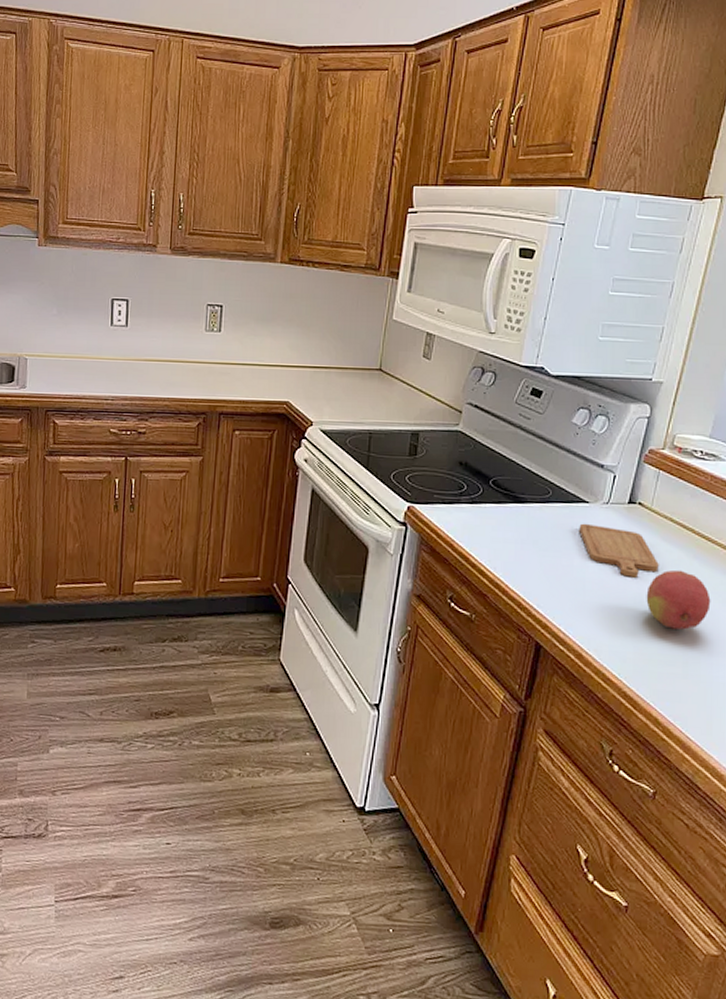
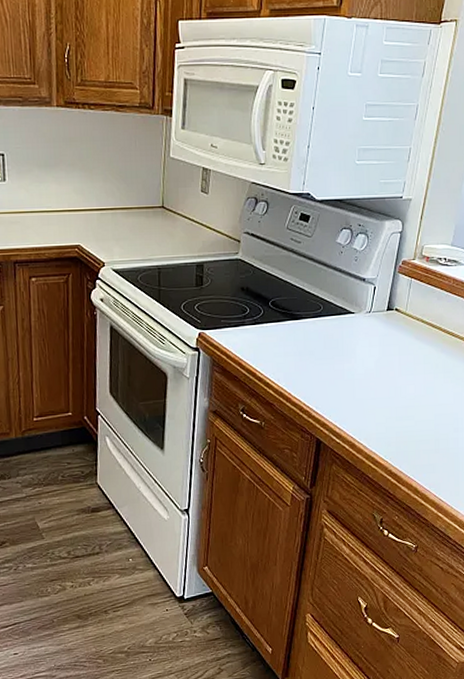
chopping board: present [579,523,659,578] -> none [347,331,414,374]
fruit: present [646,570,711,630] -> none [404,363,456,414]

